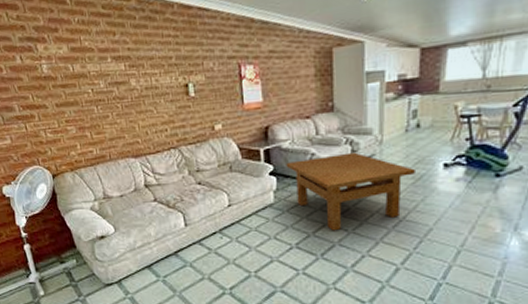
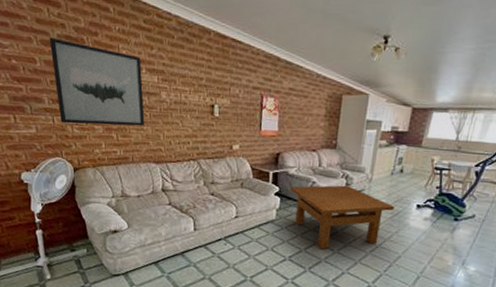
wall art: none [11,41,117,129] -> present [49,37,145,126]

